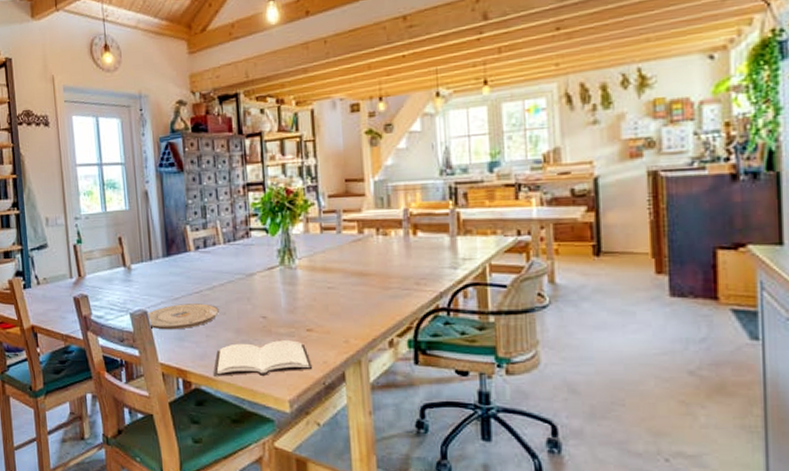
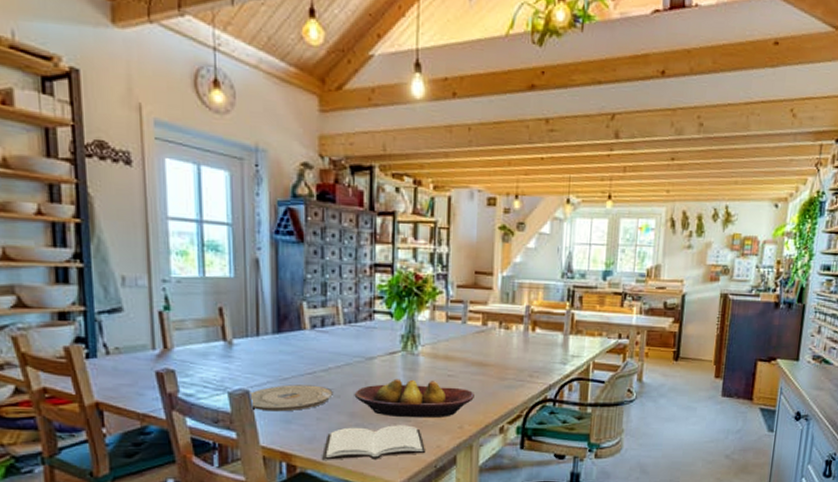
fruit bowl: none [238,293,358,332] -> present [354,379,474,417]

